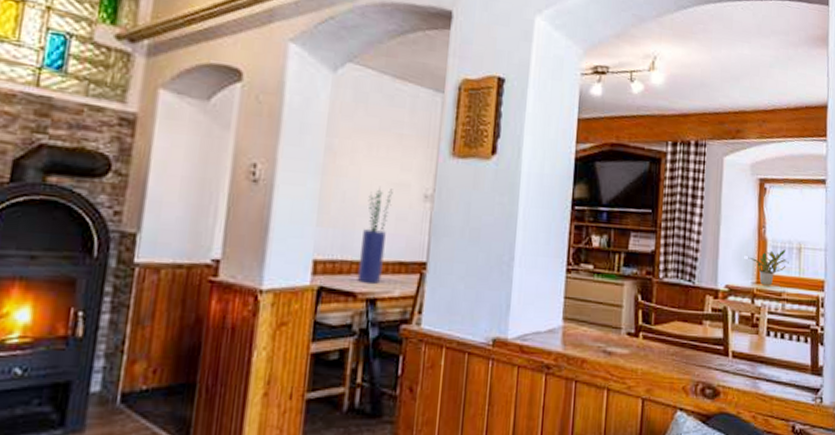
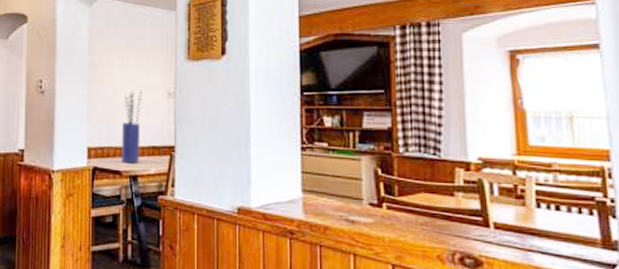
potted plant: present [748,249,789,286] -> none [503,120,558,157]

